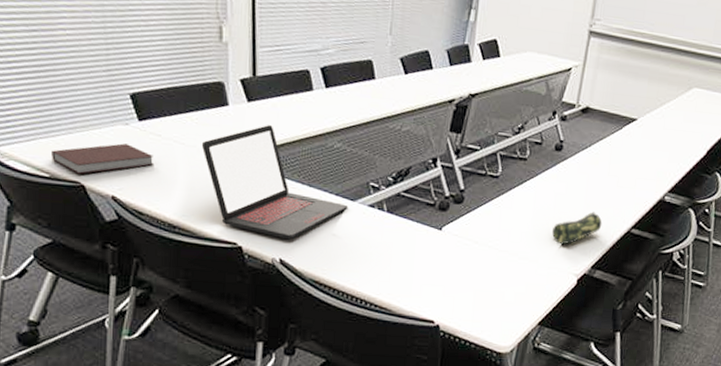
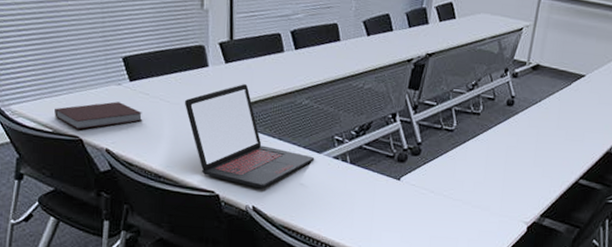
pencil case: present [552,211,602,245] -> none [503,163,552,194]

